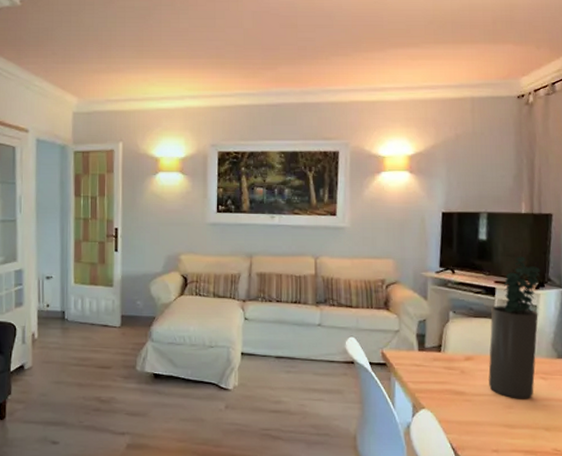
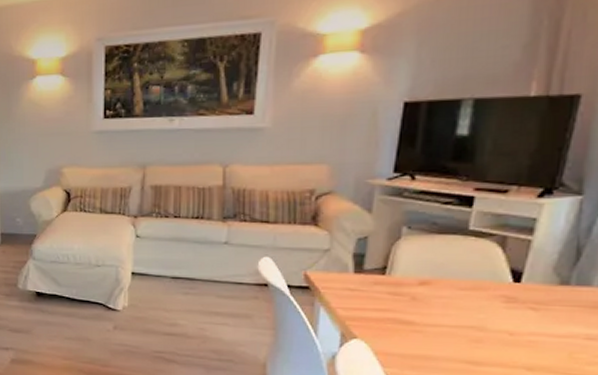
vase: present [488,250,540,399] -> none [450,146,549,333]

